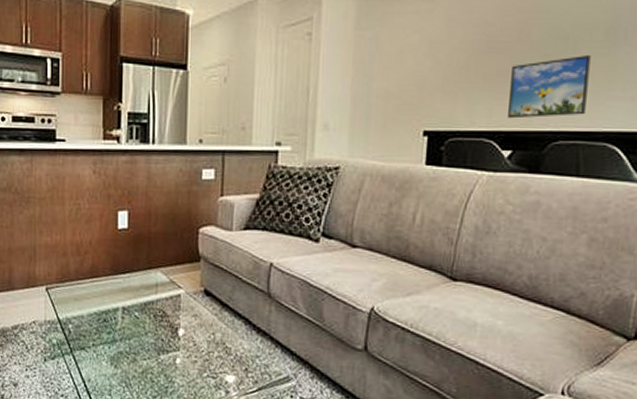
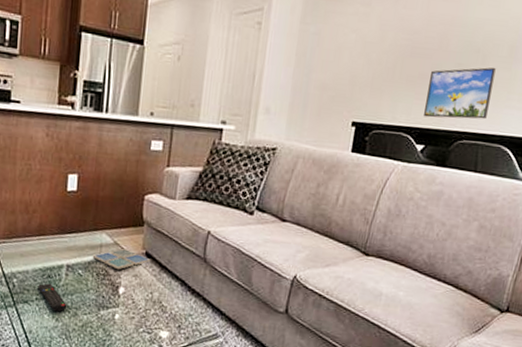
remote control: none [94,328,125,358] -> present [38,283,67,312]
drink coaster: none [148,287,211,311] -> present [92,249,151,270]

